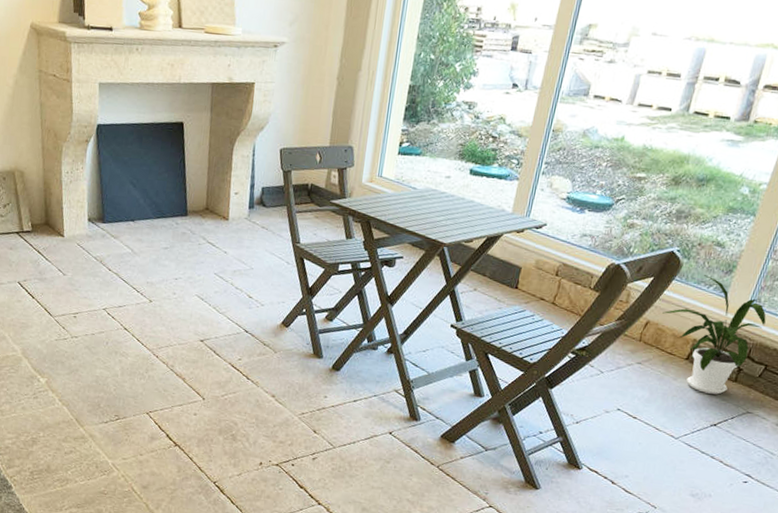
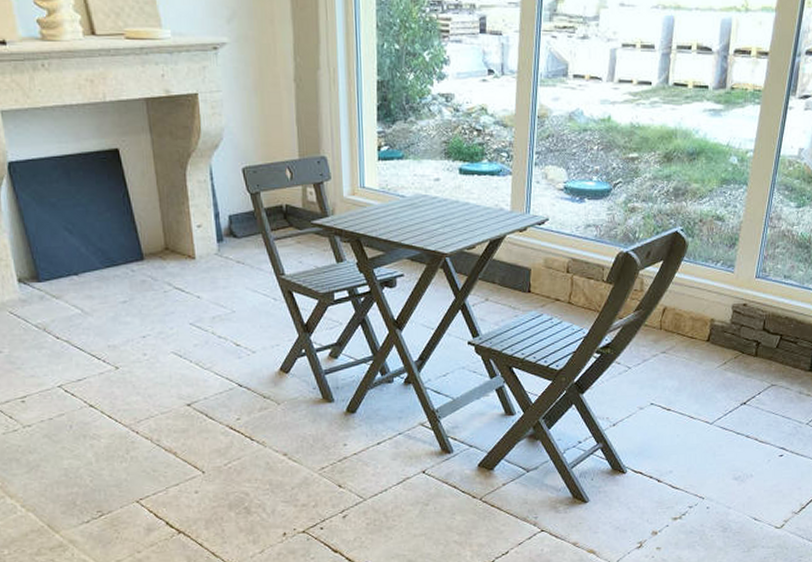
house plant: present [662,275,766,395] -> none [677,252,774,373]

